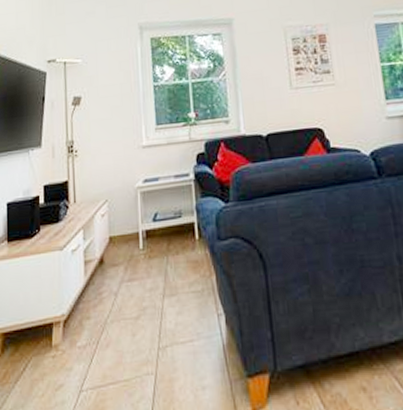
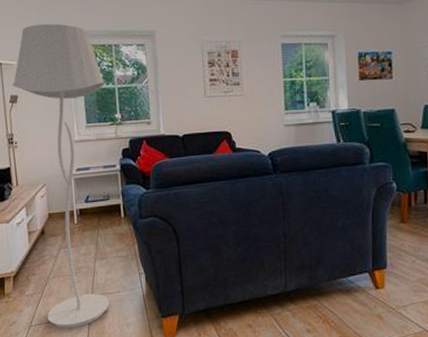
floor lamp: none [77,16,181,394] -> present [13,23,110,328]

